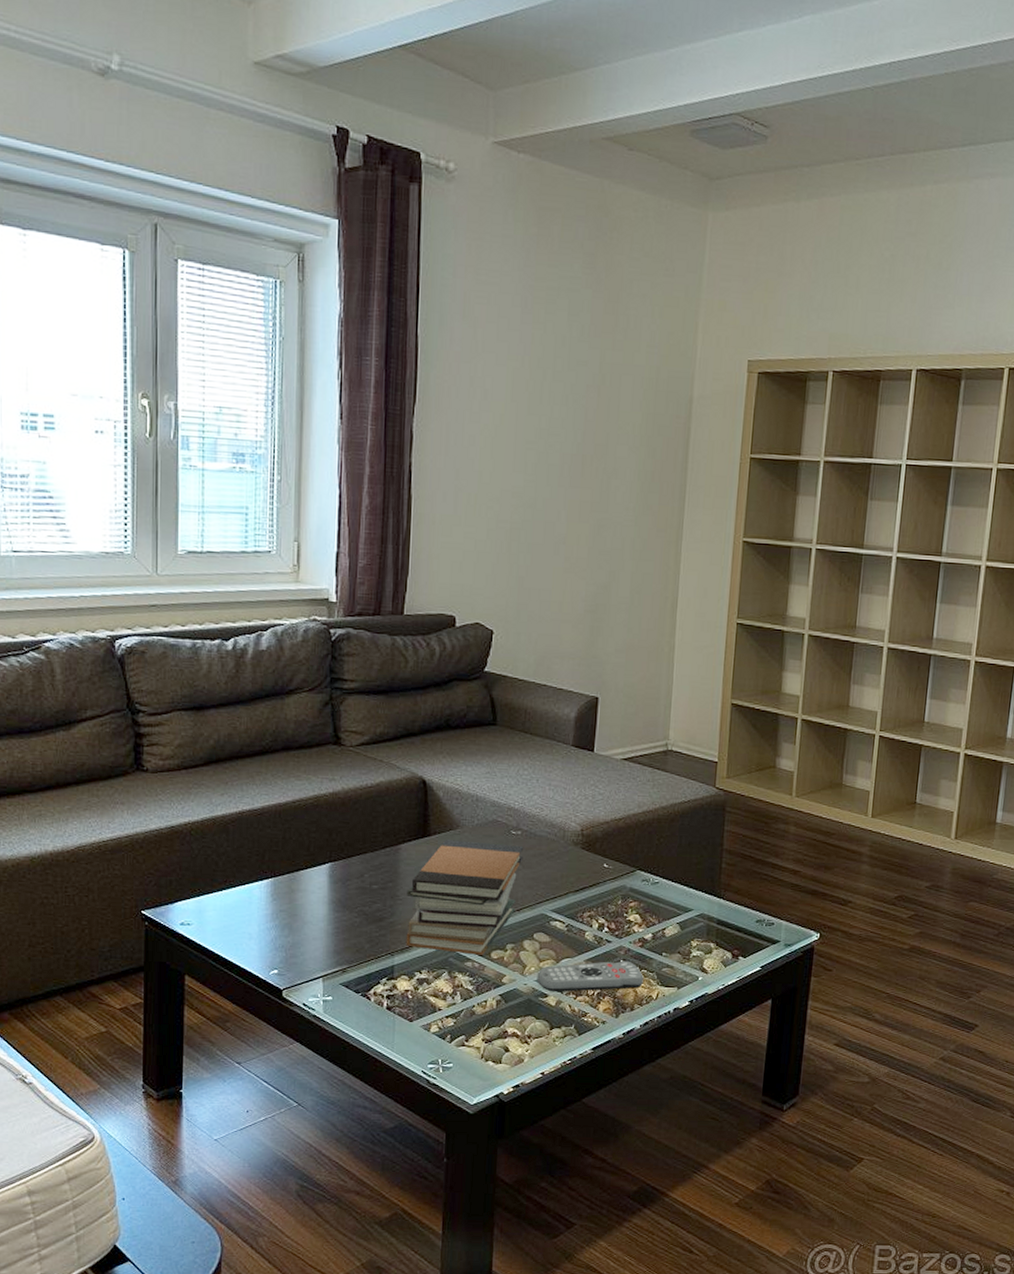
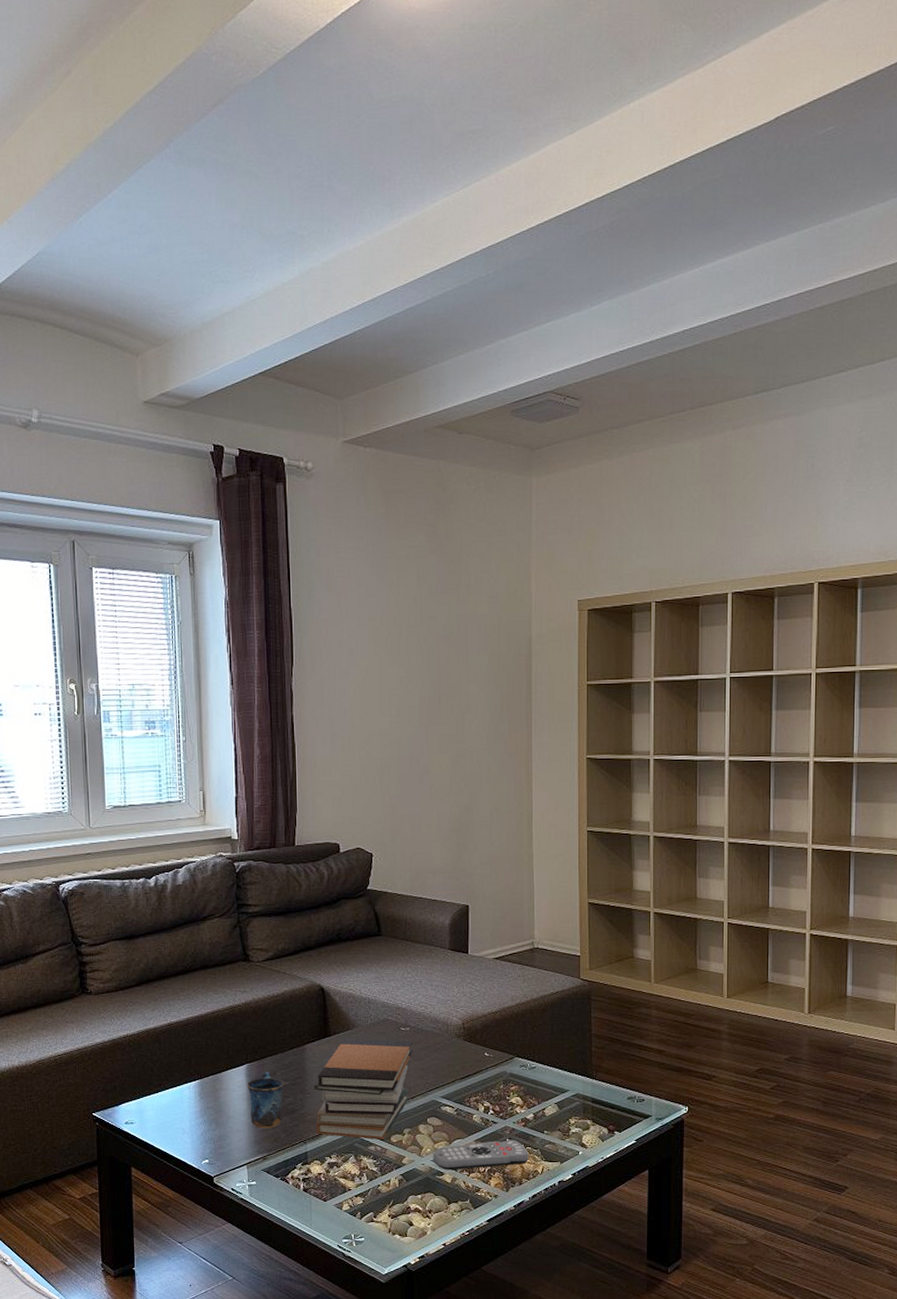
mug: none [328,873,374,937] -> present [246,1072,285,1128]

